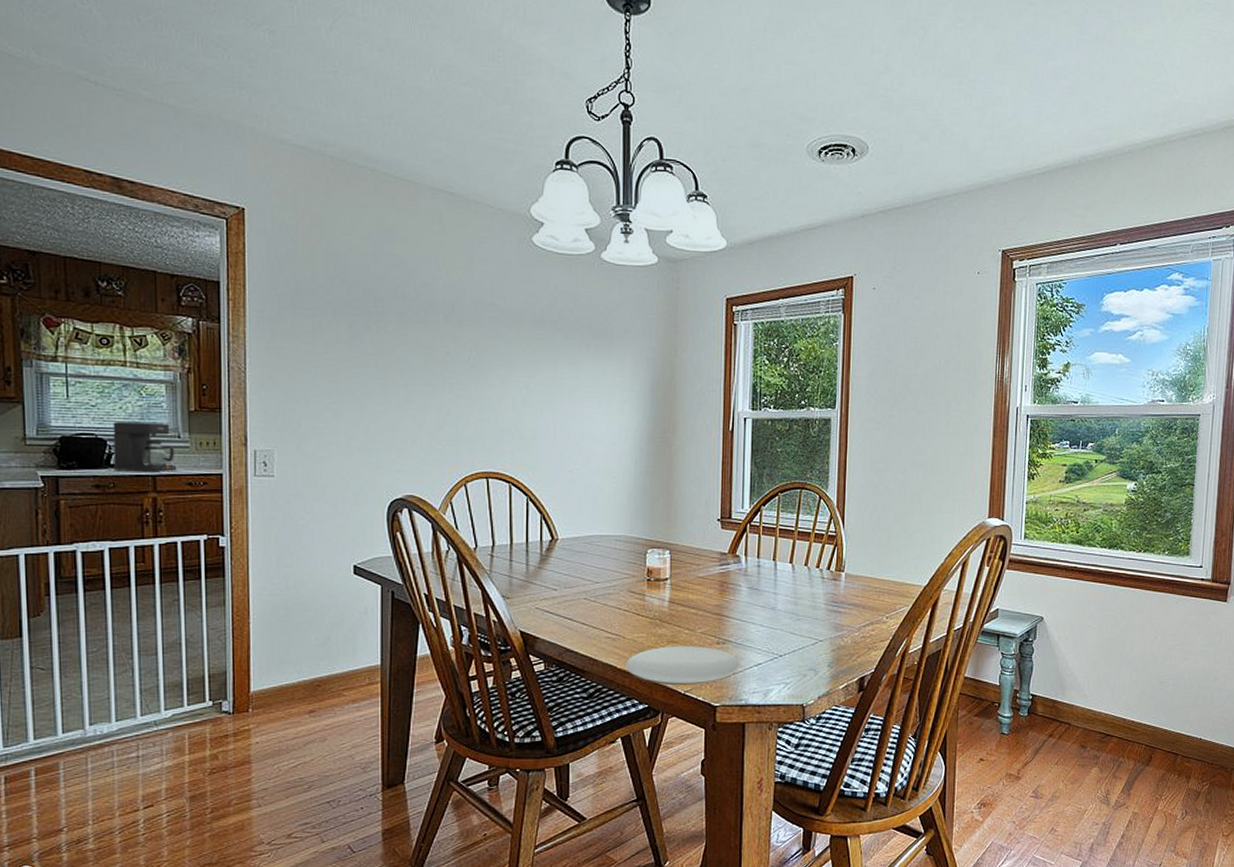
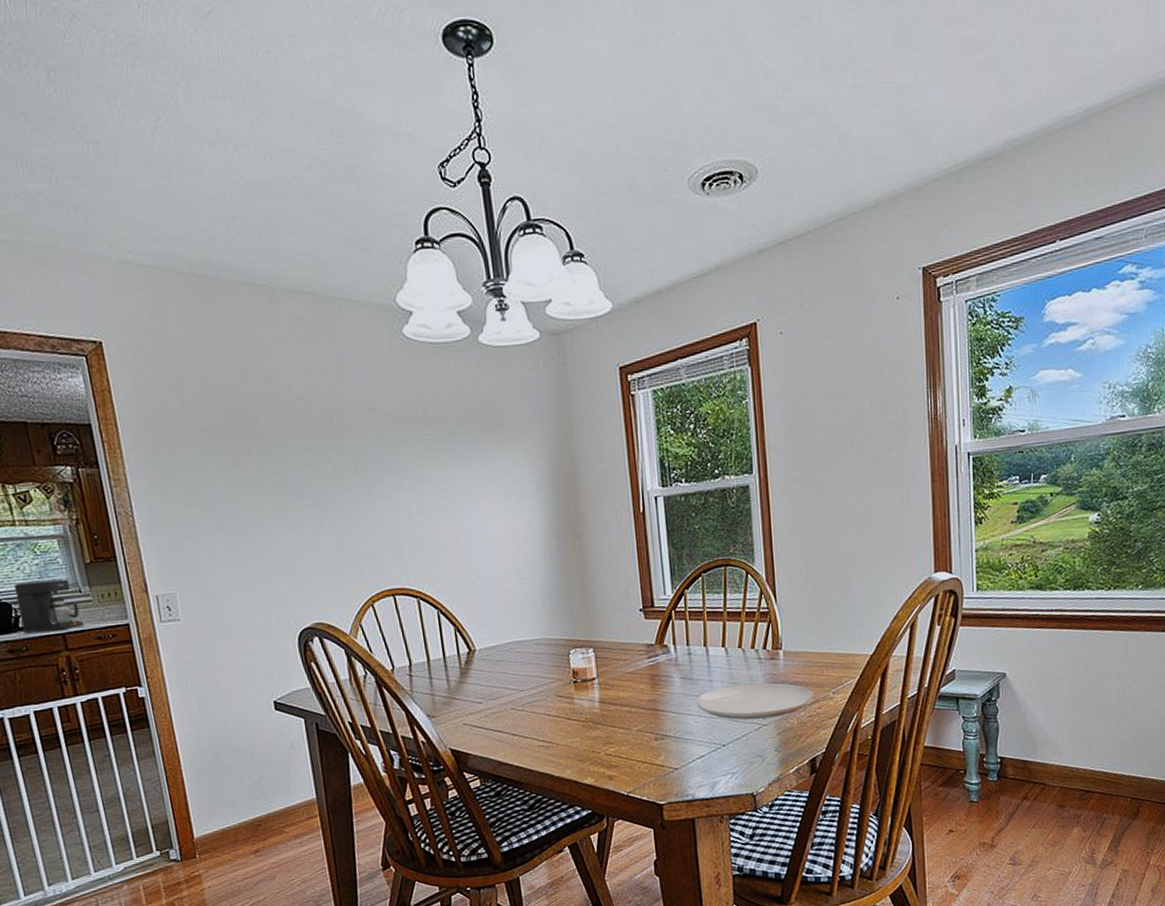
plate: present [626,646,740,686] -> none [563,744,682,788]
plate: none [759,600,869,634] -> present [696,682,814,720]

